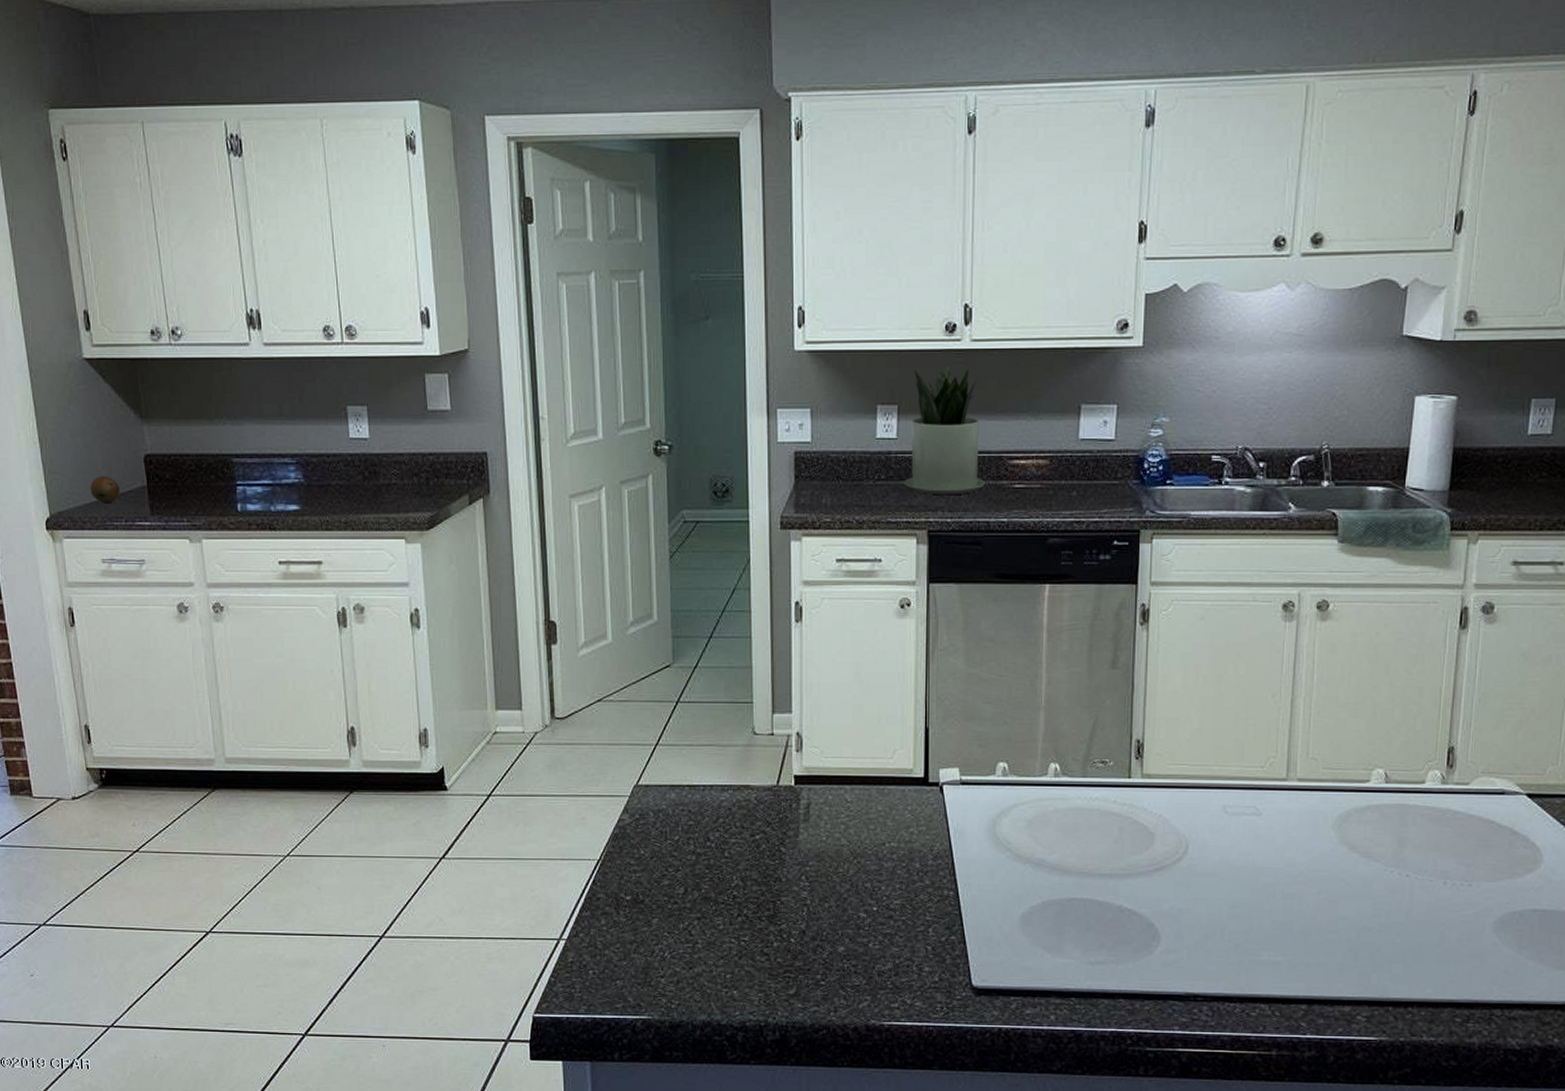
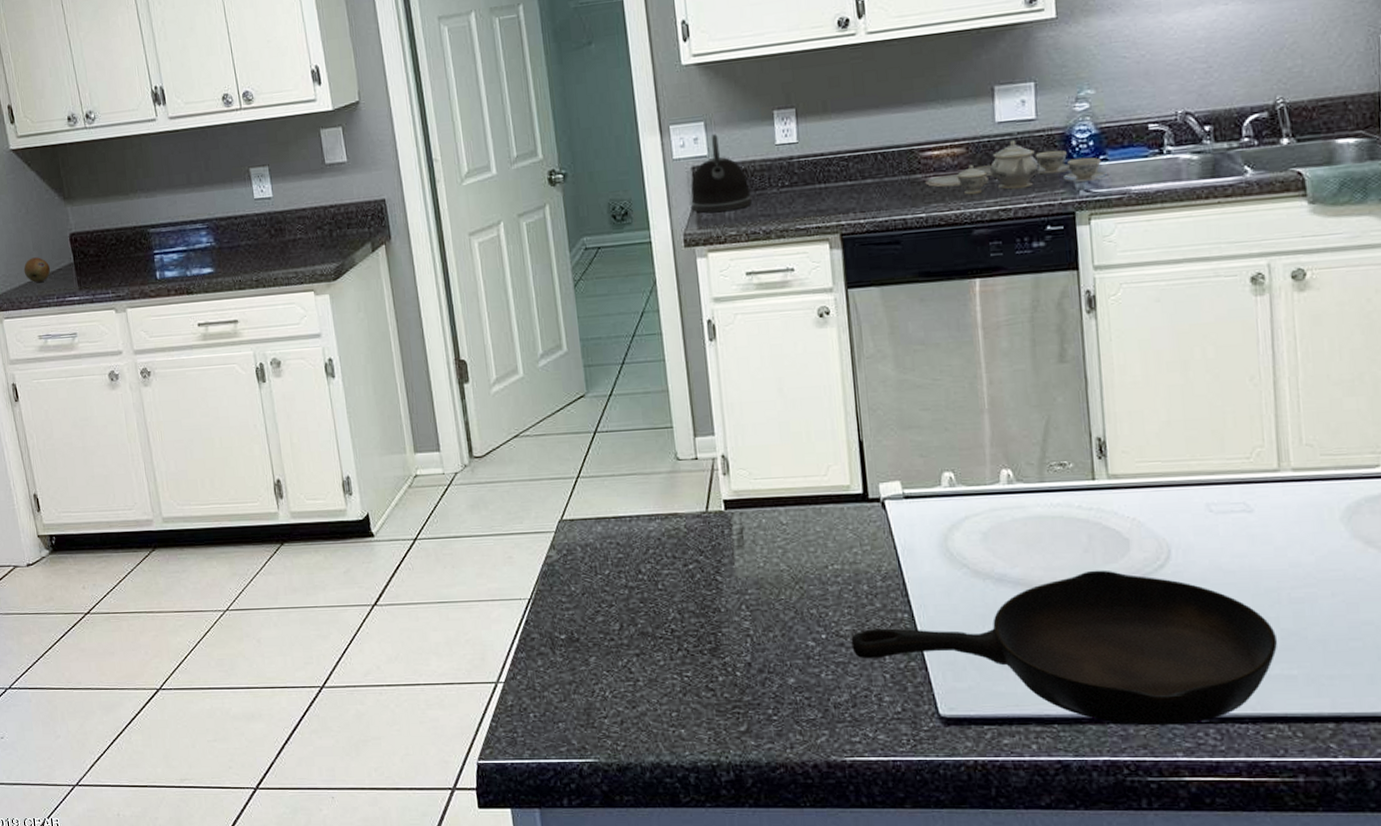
kettle: none [789,422,849,499] -> present [690,134,752,213]
frying pan: none [899,860,1269,1001] -> present [851,570,1278,725]
planter: present [904,367,985,494] -> none [809,63,898,197]
tea set: none [1010,458,1174,505] -> present [925,141,1110,195]

